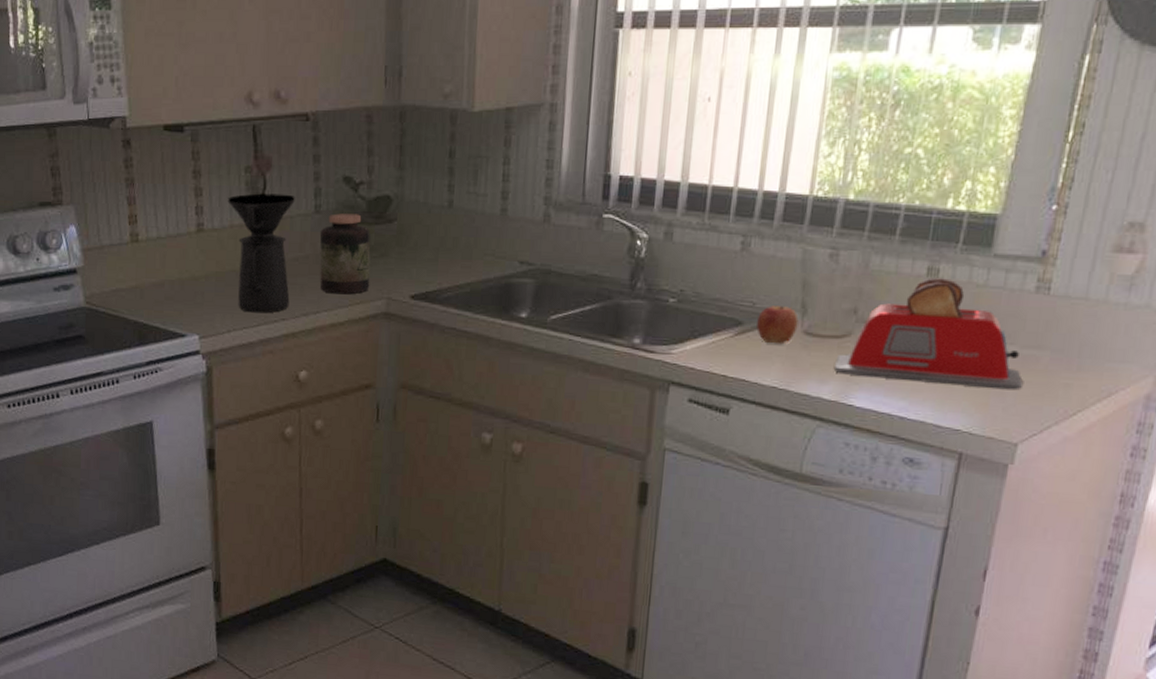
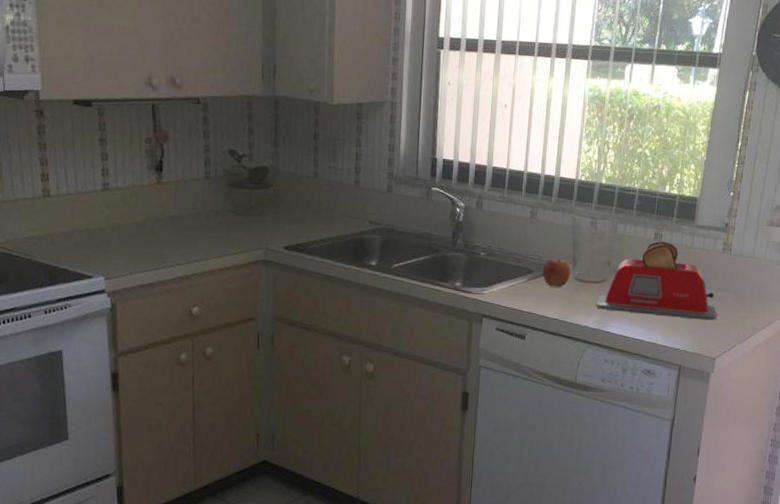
coffee maker: present [227,193,295,313] -> none [130,160,188,259]
jar: present [319,213,371,295] -> none [209,179,252,245]

